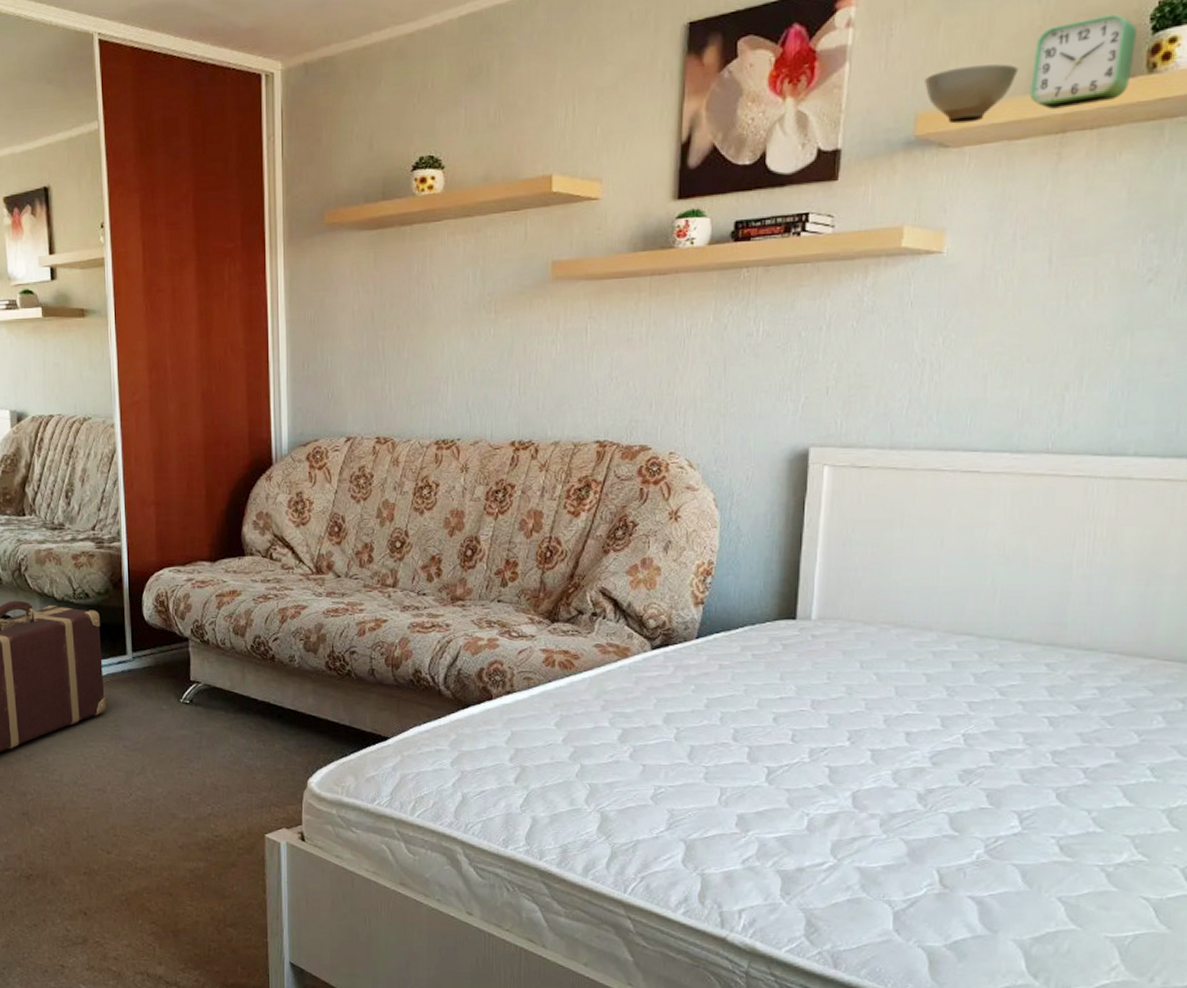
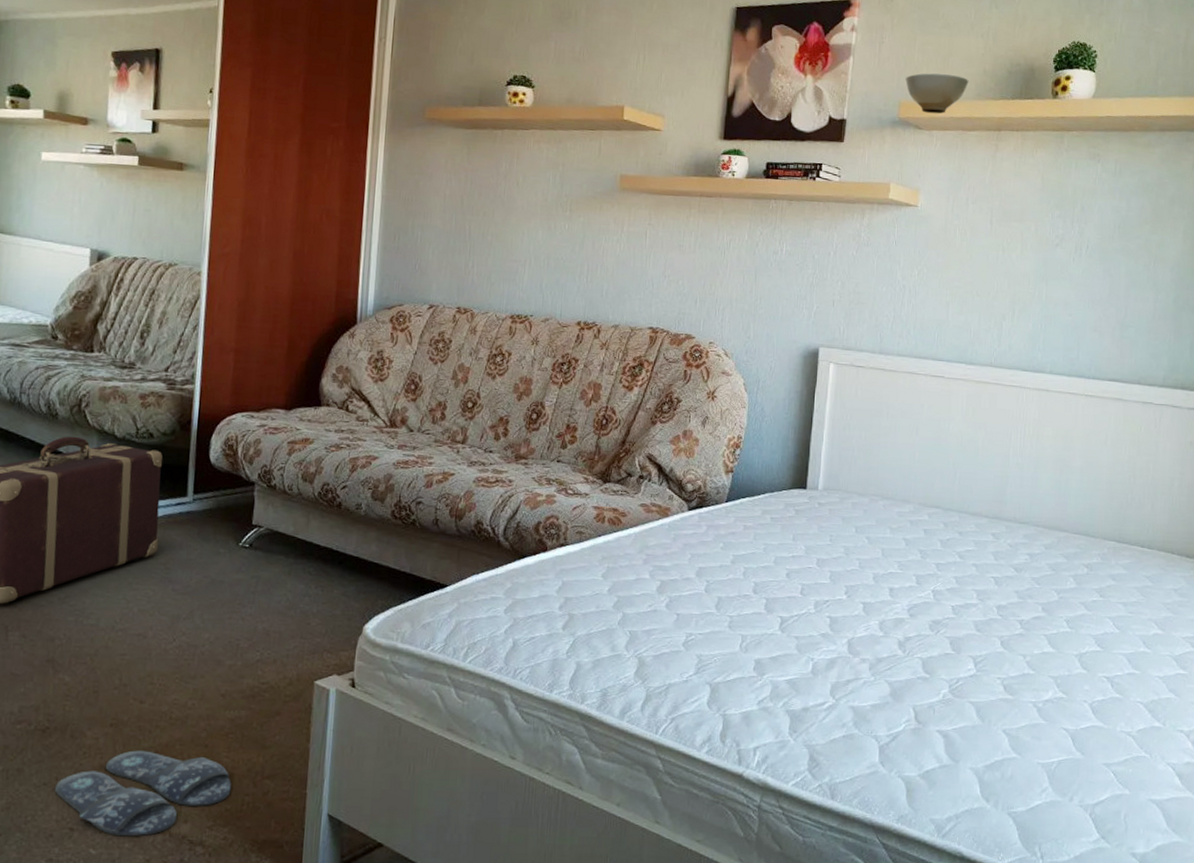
slippers: none [44,897,197,976] -> present [55,750,231,837]
alarm clock: present [1029,14,1137,109] -> none [976,53,1045,114]

